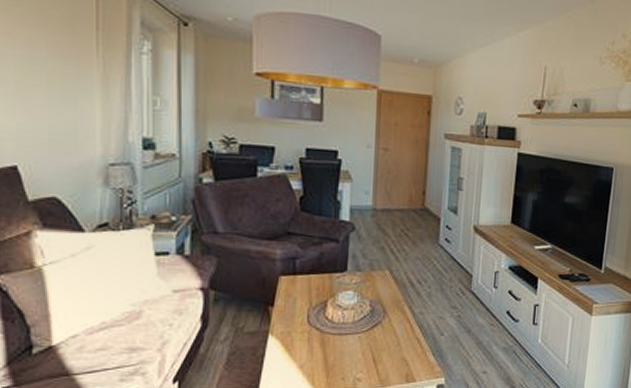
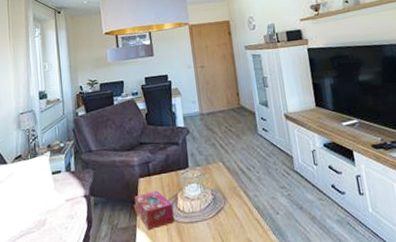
tissue box: none [269,293,320,339] -> present [134,190,175,231]

